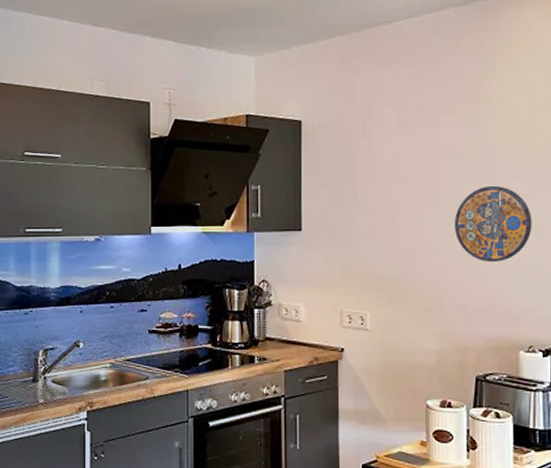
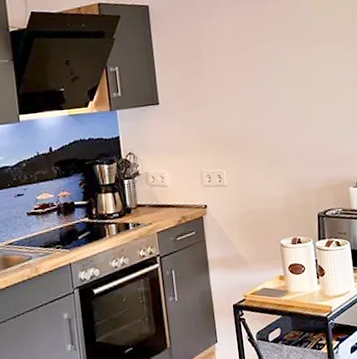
manhole cover: present [455,185,532,263] -> none [287,49,349,116]

